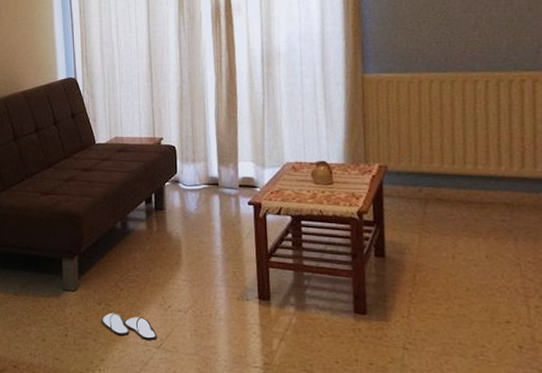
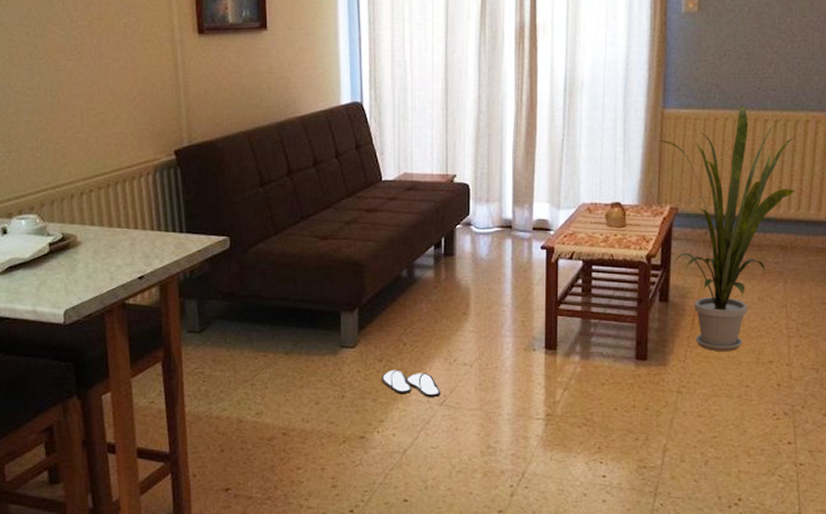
house plant: none [361,66,517,310] -> present [659,104,795,352]

